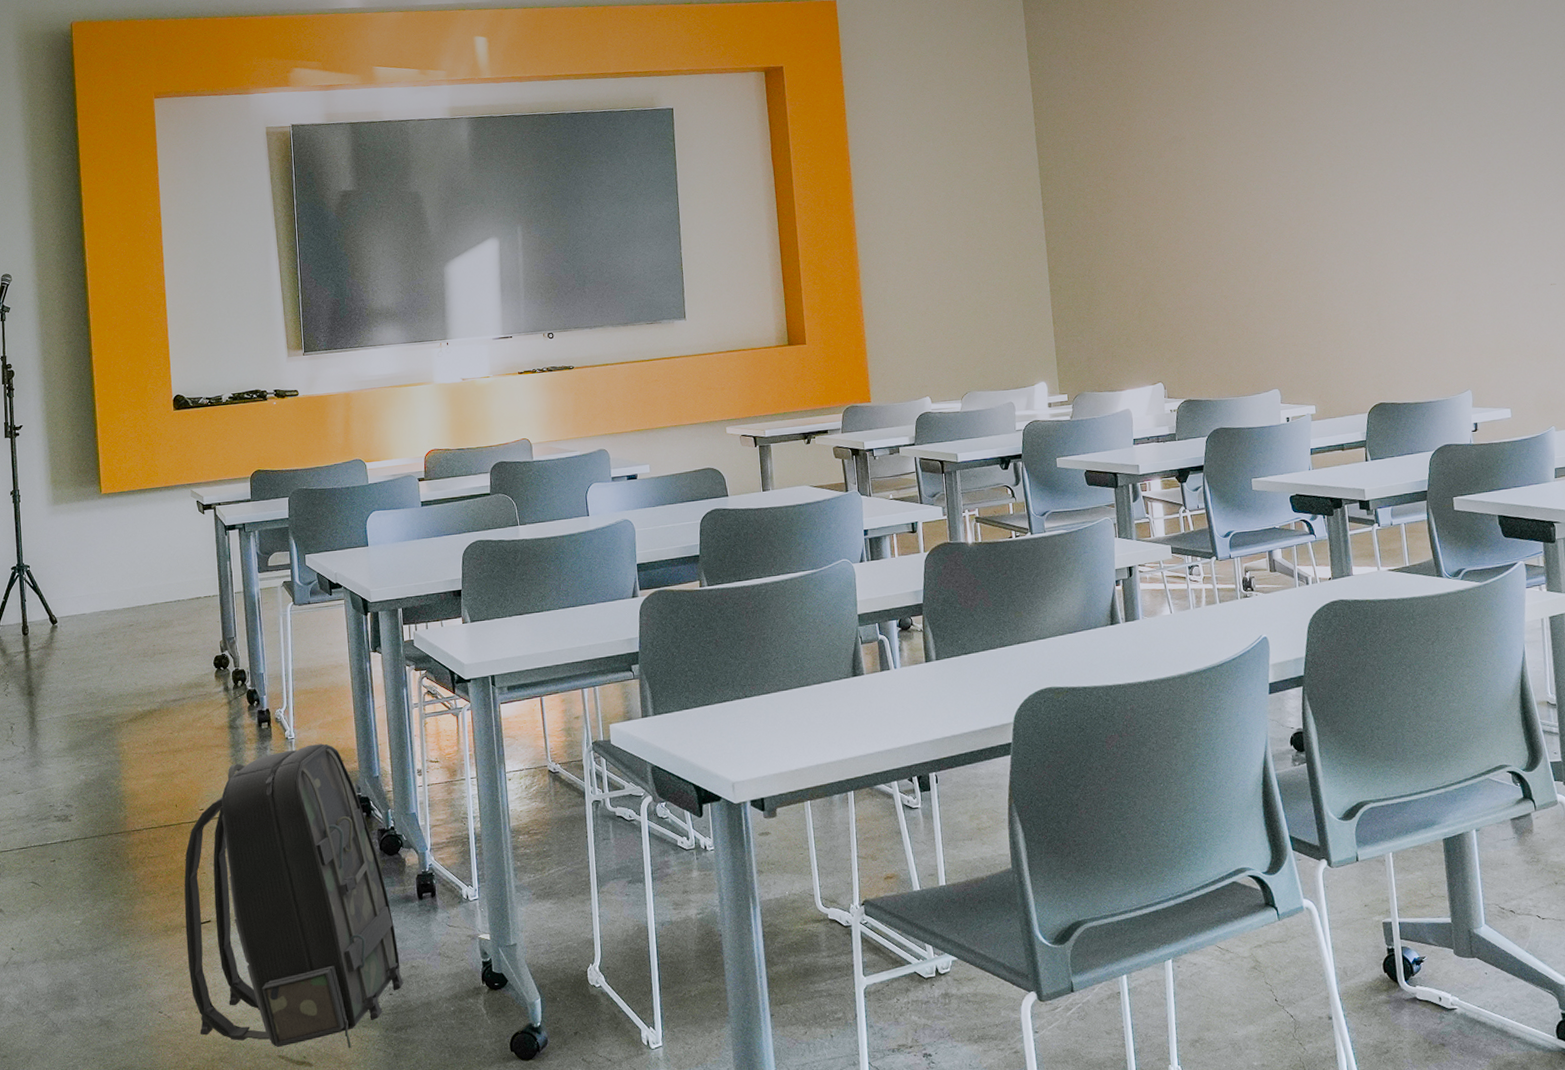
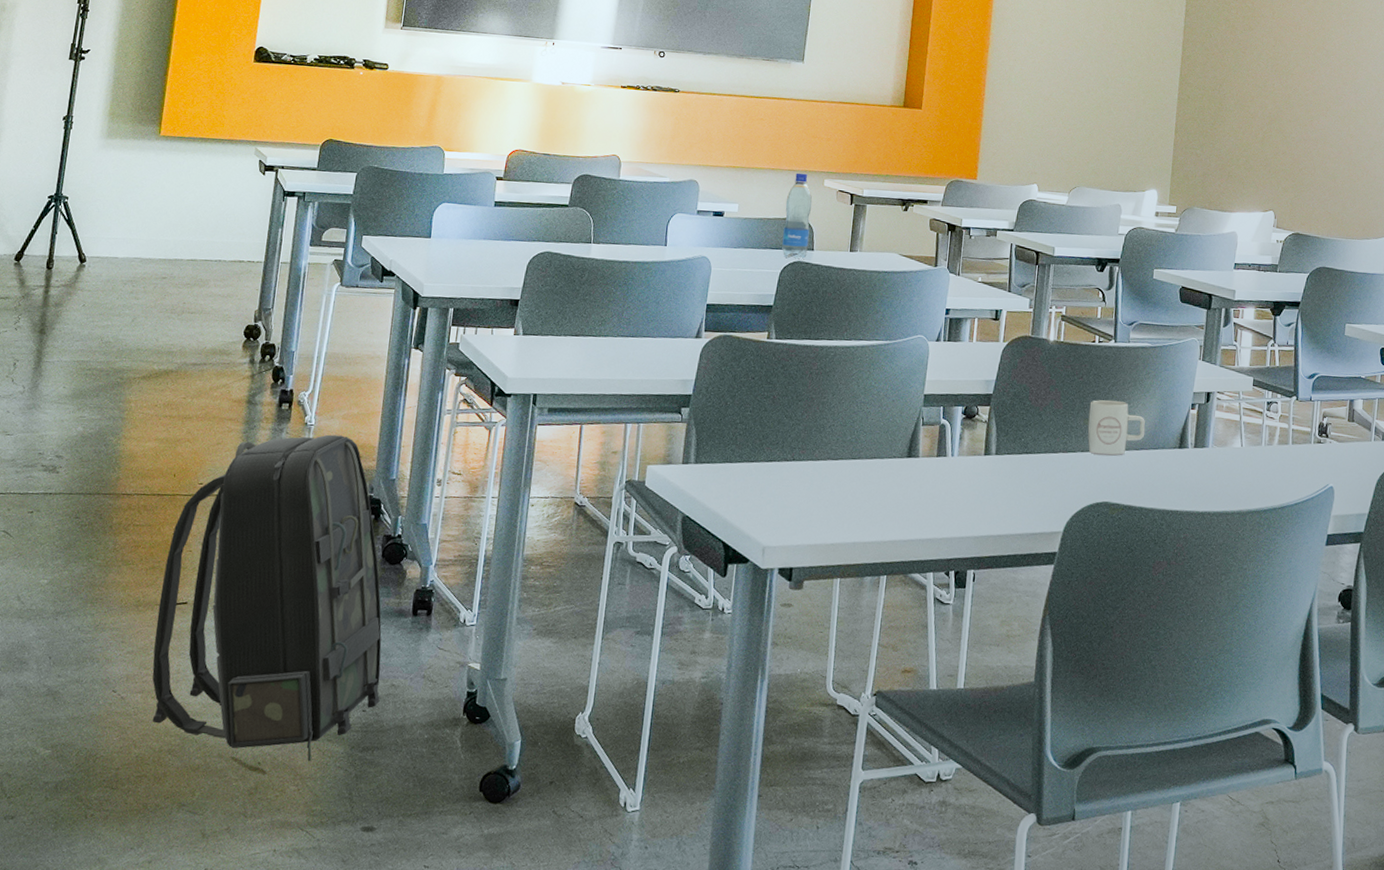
bottle: none [693,424,723,509] -> present [782,173,813,260]
mug: none [1017,589,1076,645] -> present [1087,399,1146,457]

